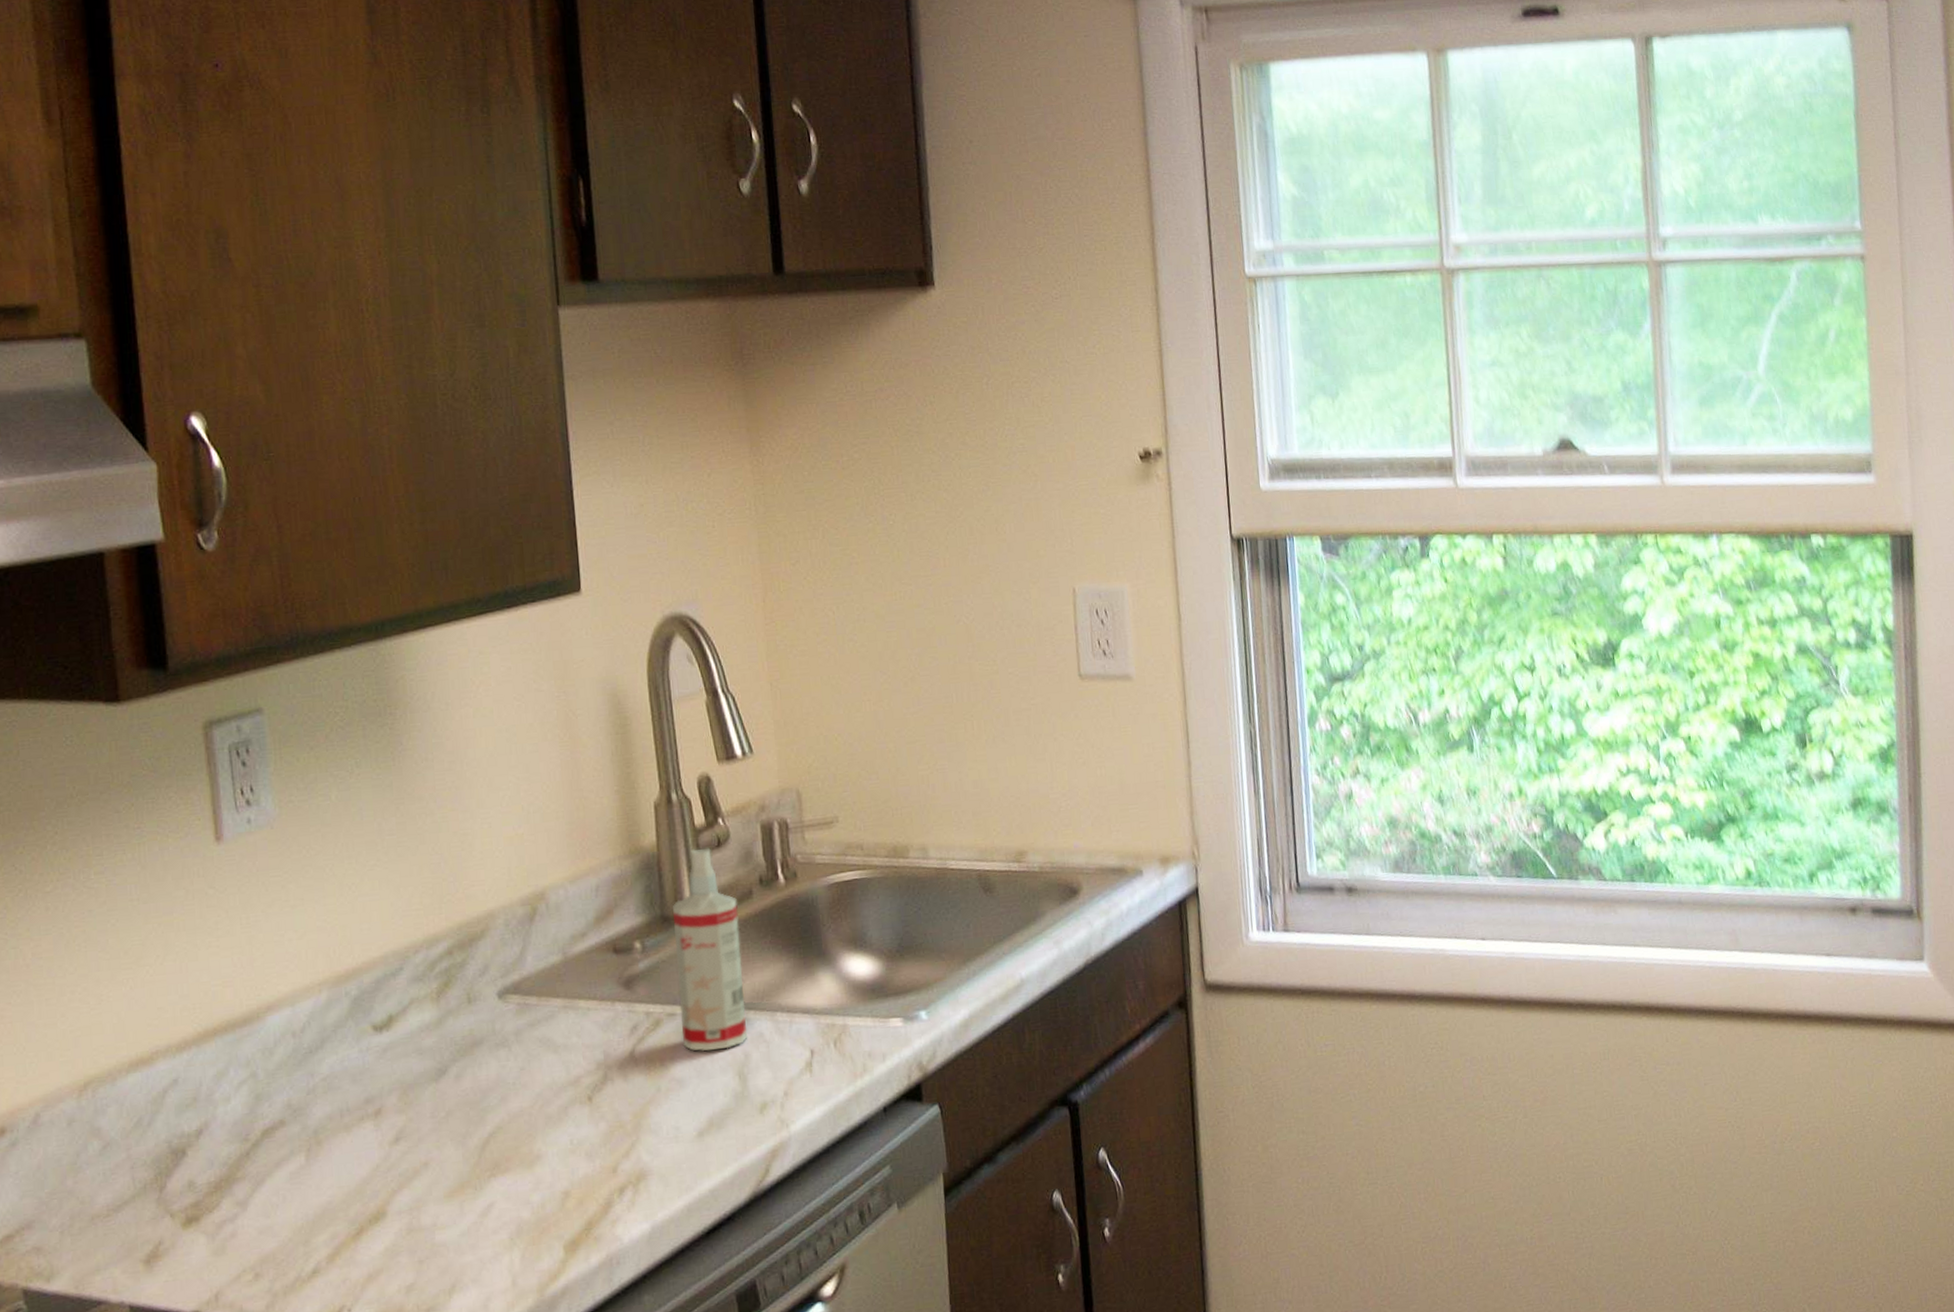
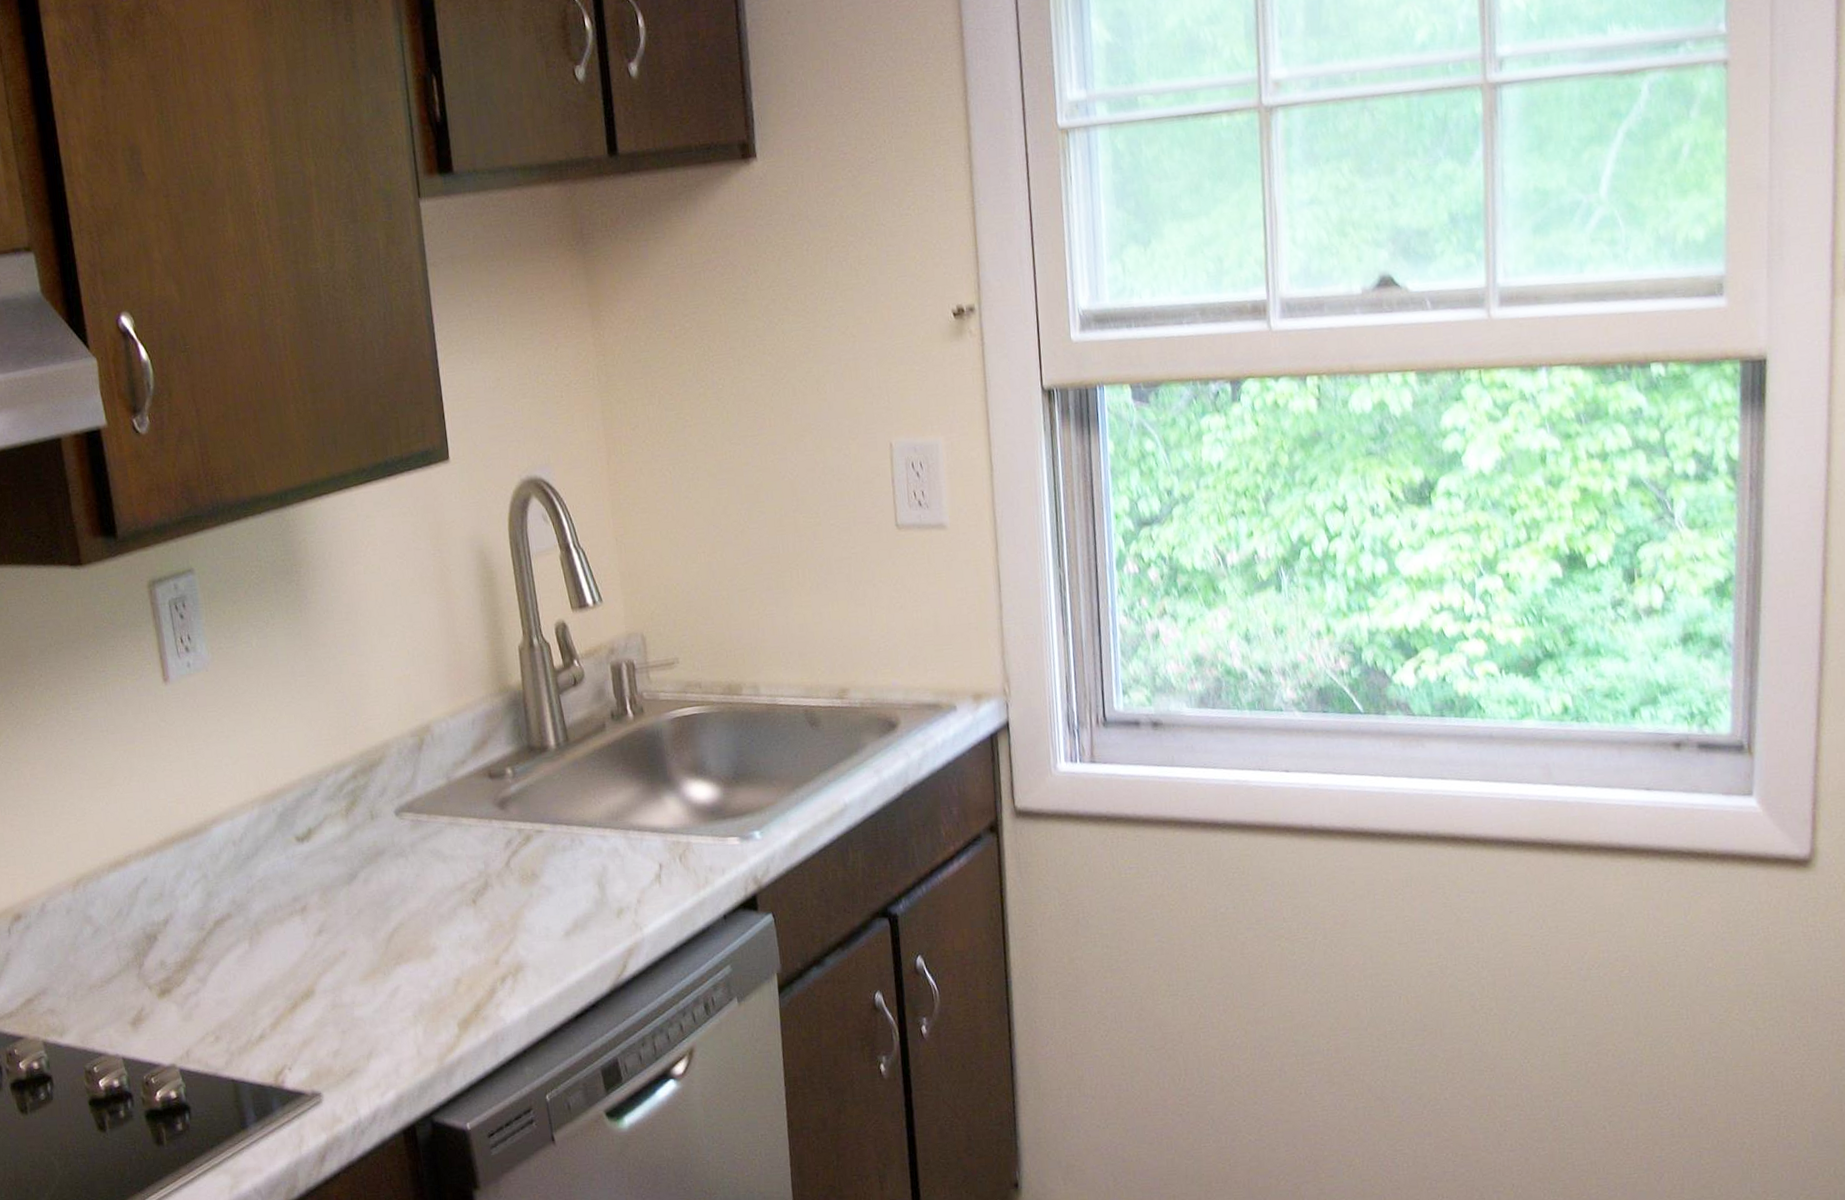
spray bottle: present [673,847,747,1051] -> none [538,686,604,863]

